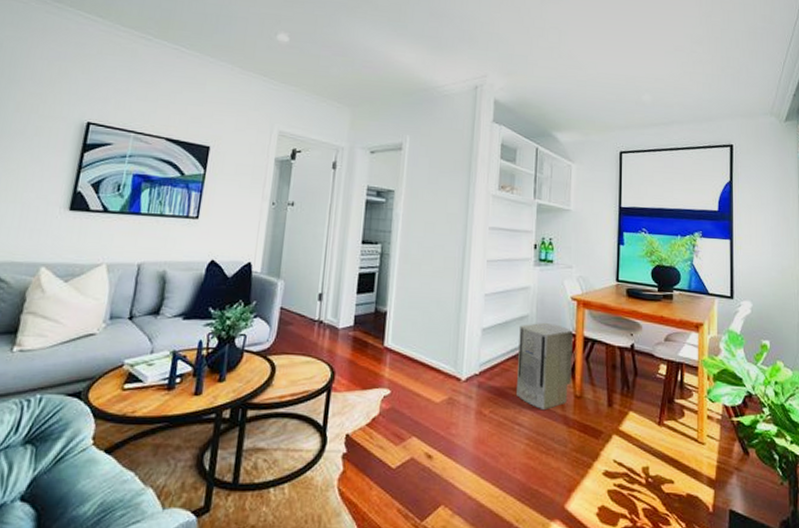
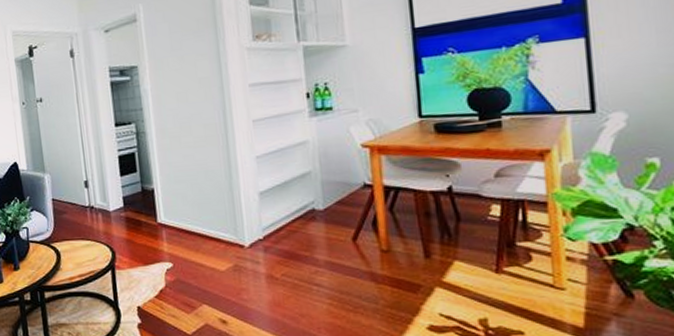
air purifier: present [517,322,573,411] -> none [302,176,374,269]

